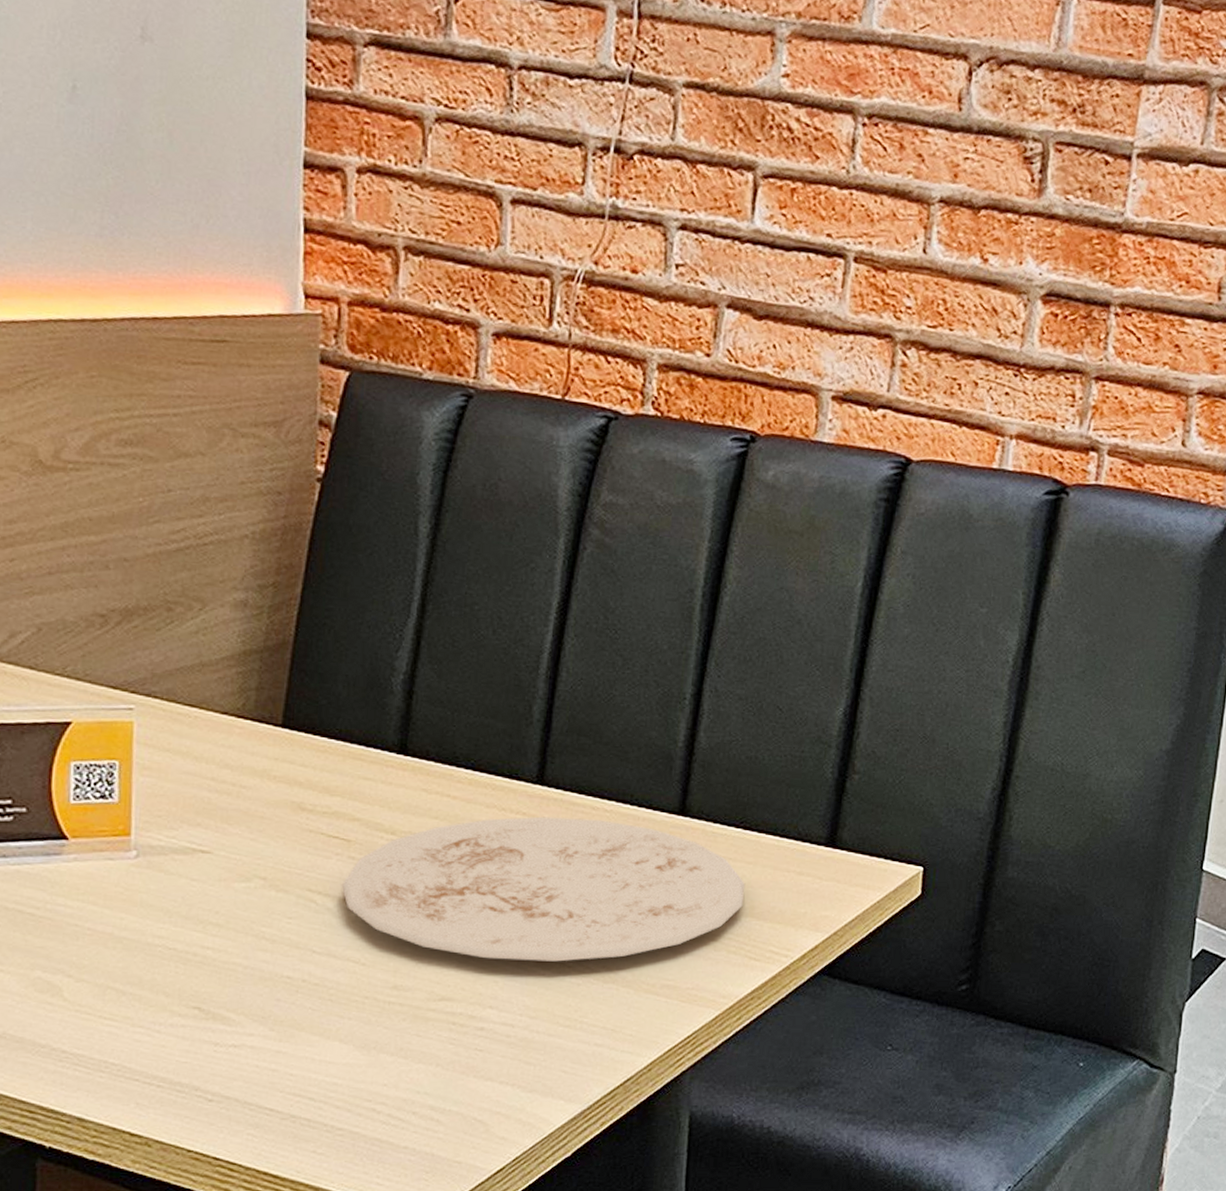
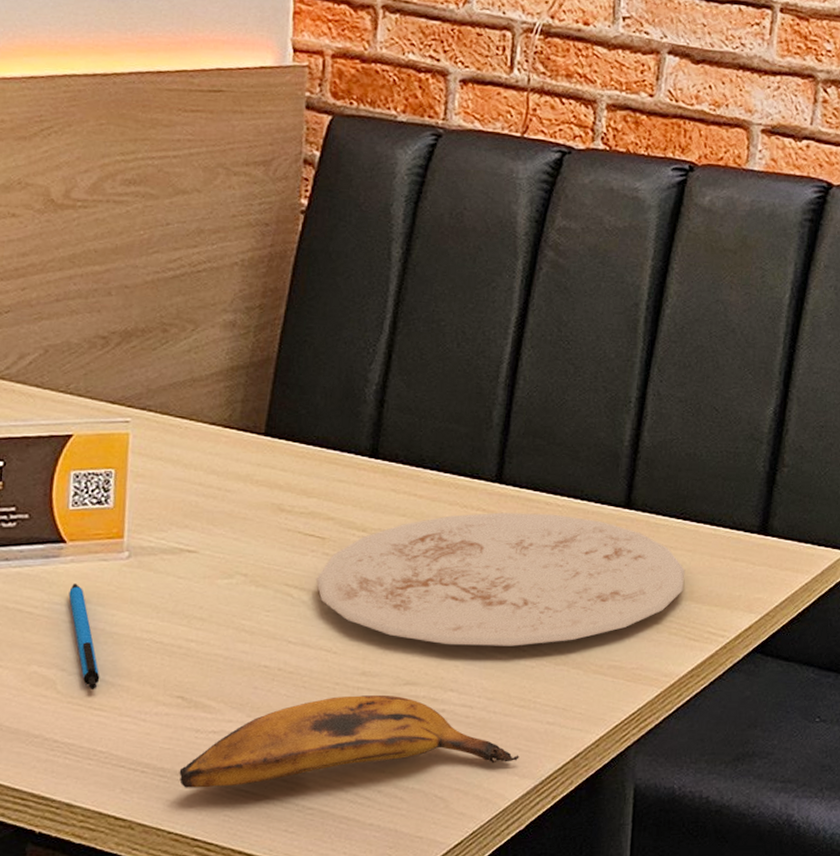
pen: none [73,884,110,999] -> present [68,584,100,691]
banana: none [198,1010,565,1105] -> present [179,694,519,788]

